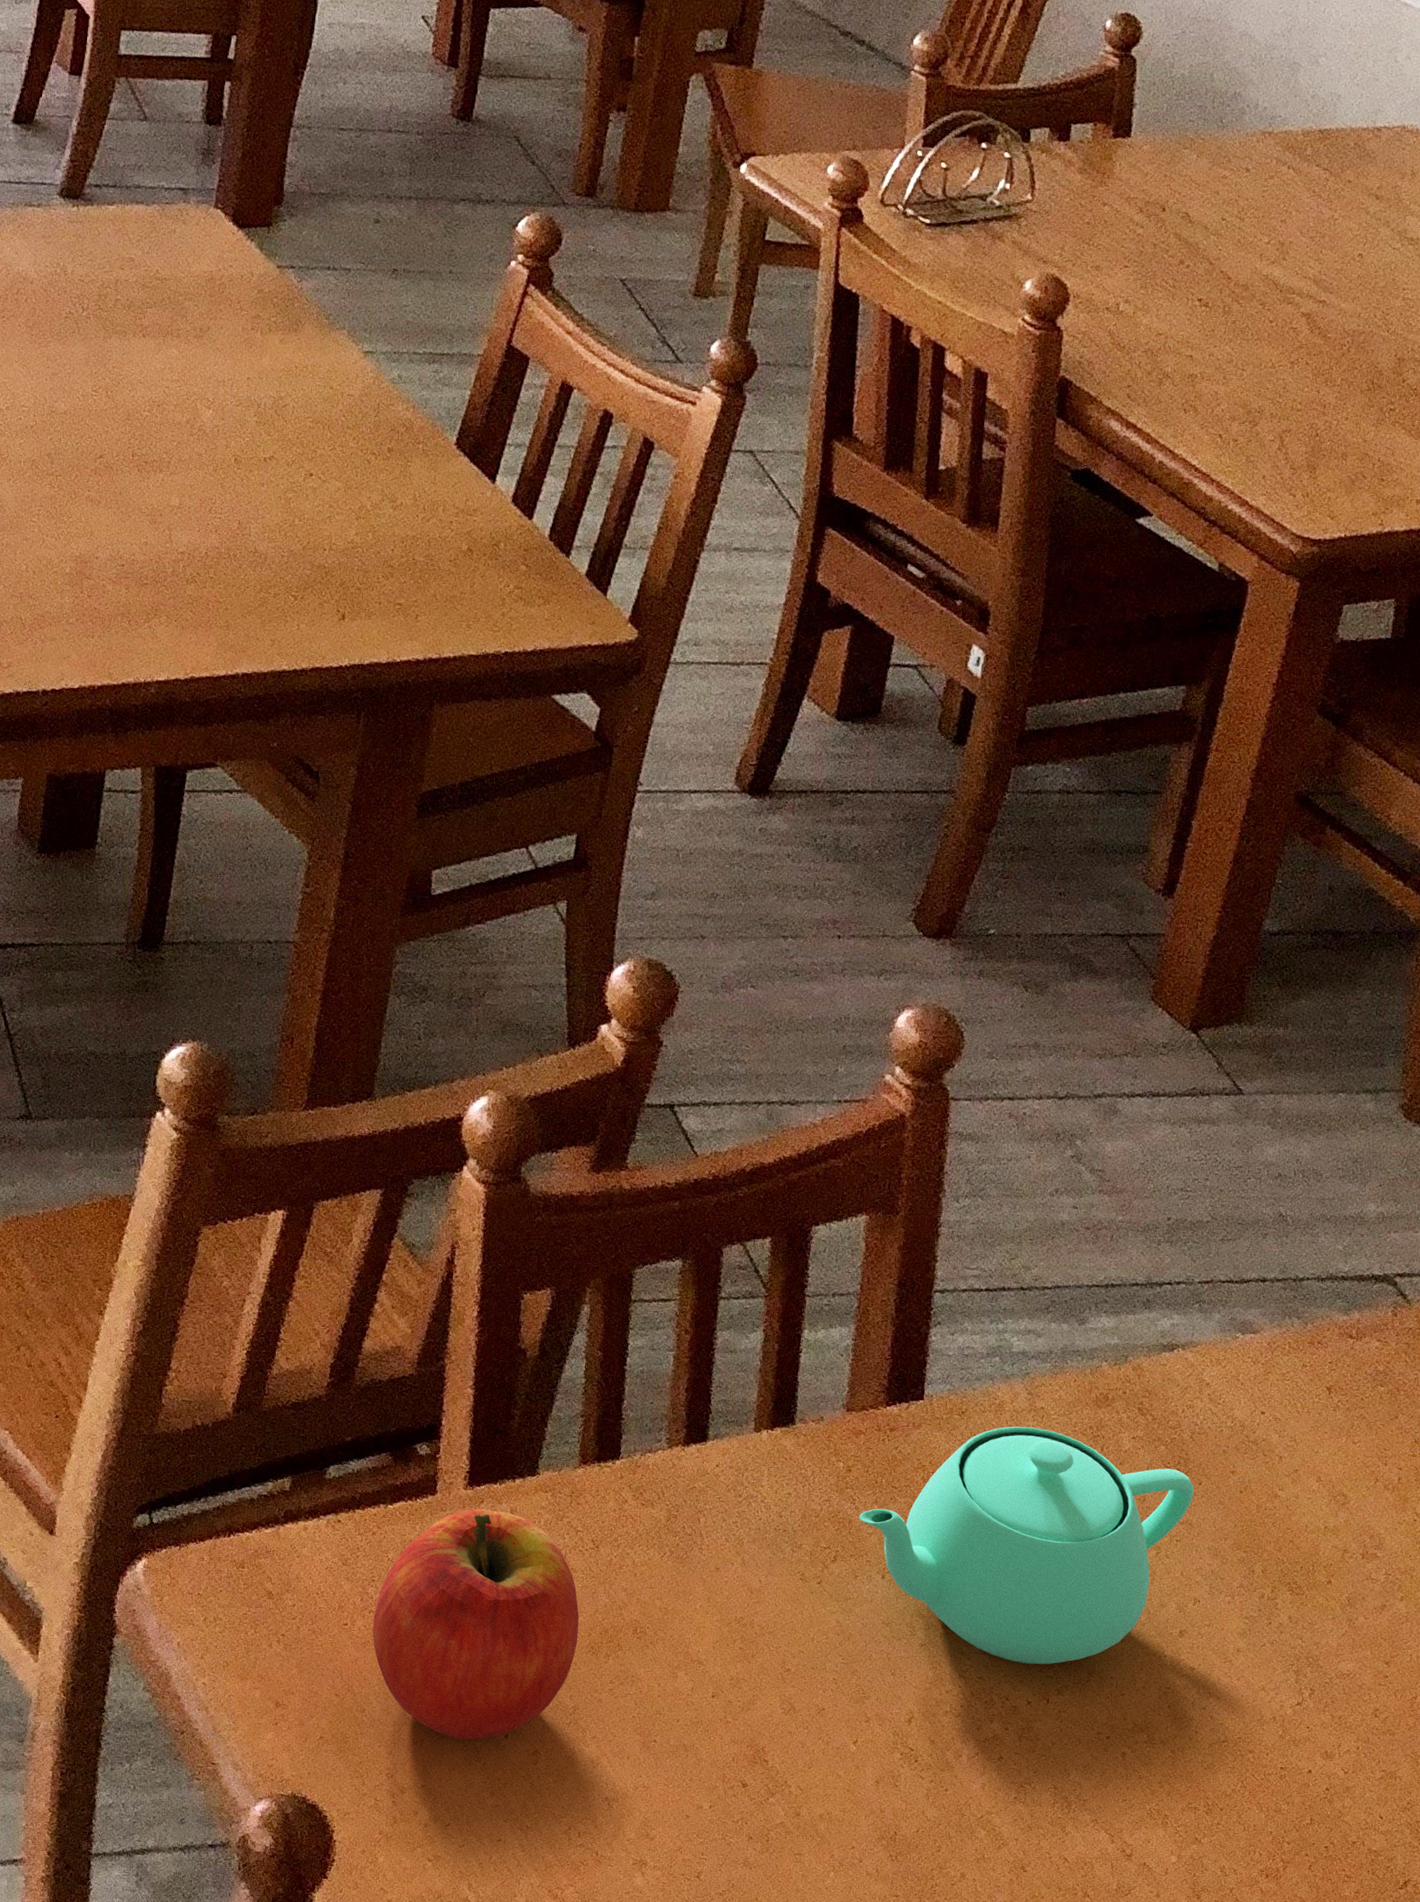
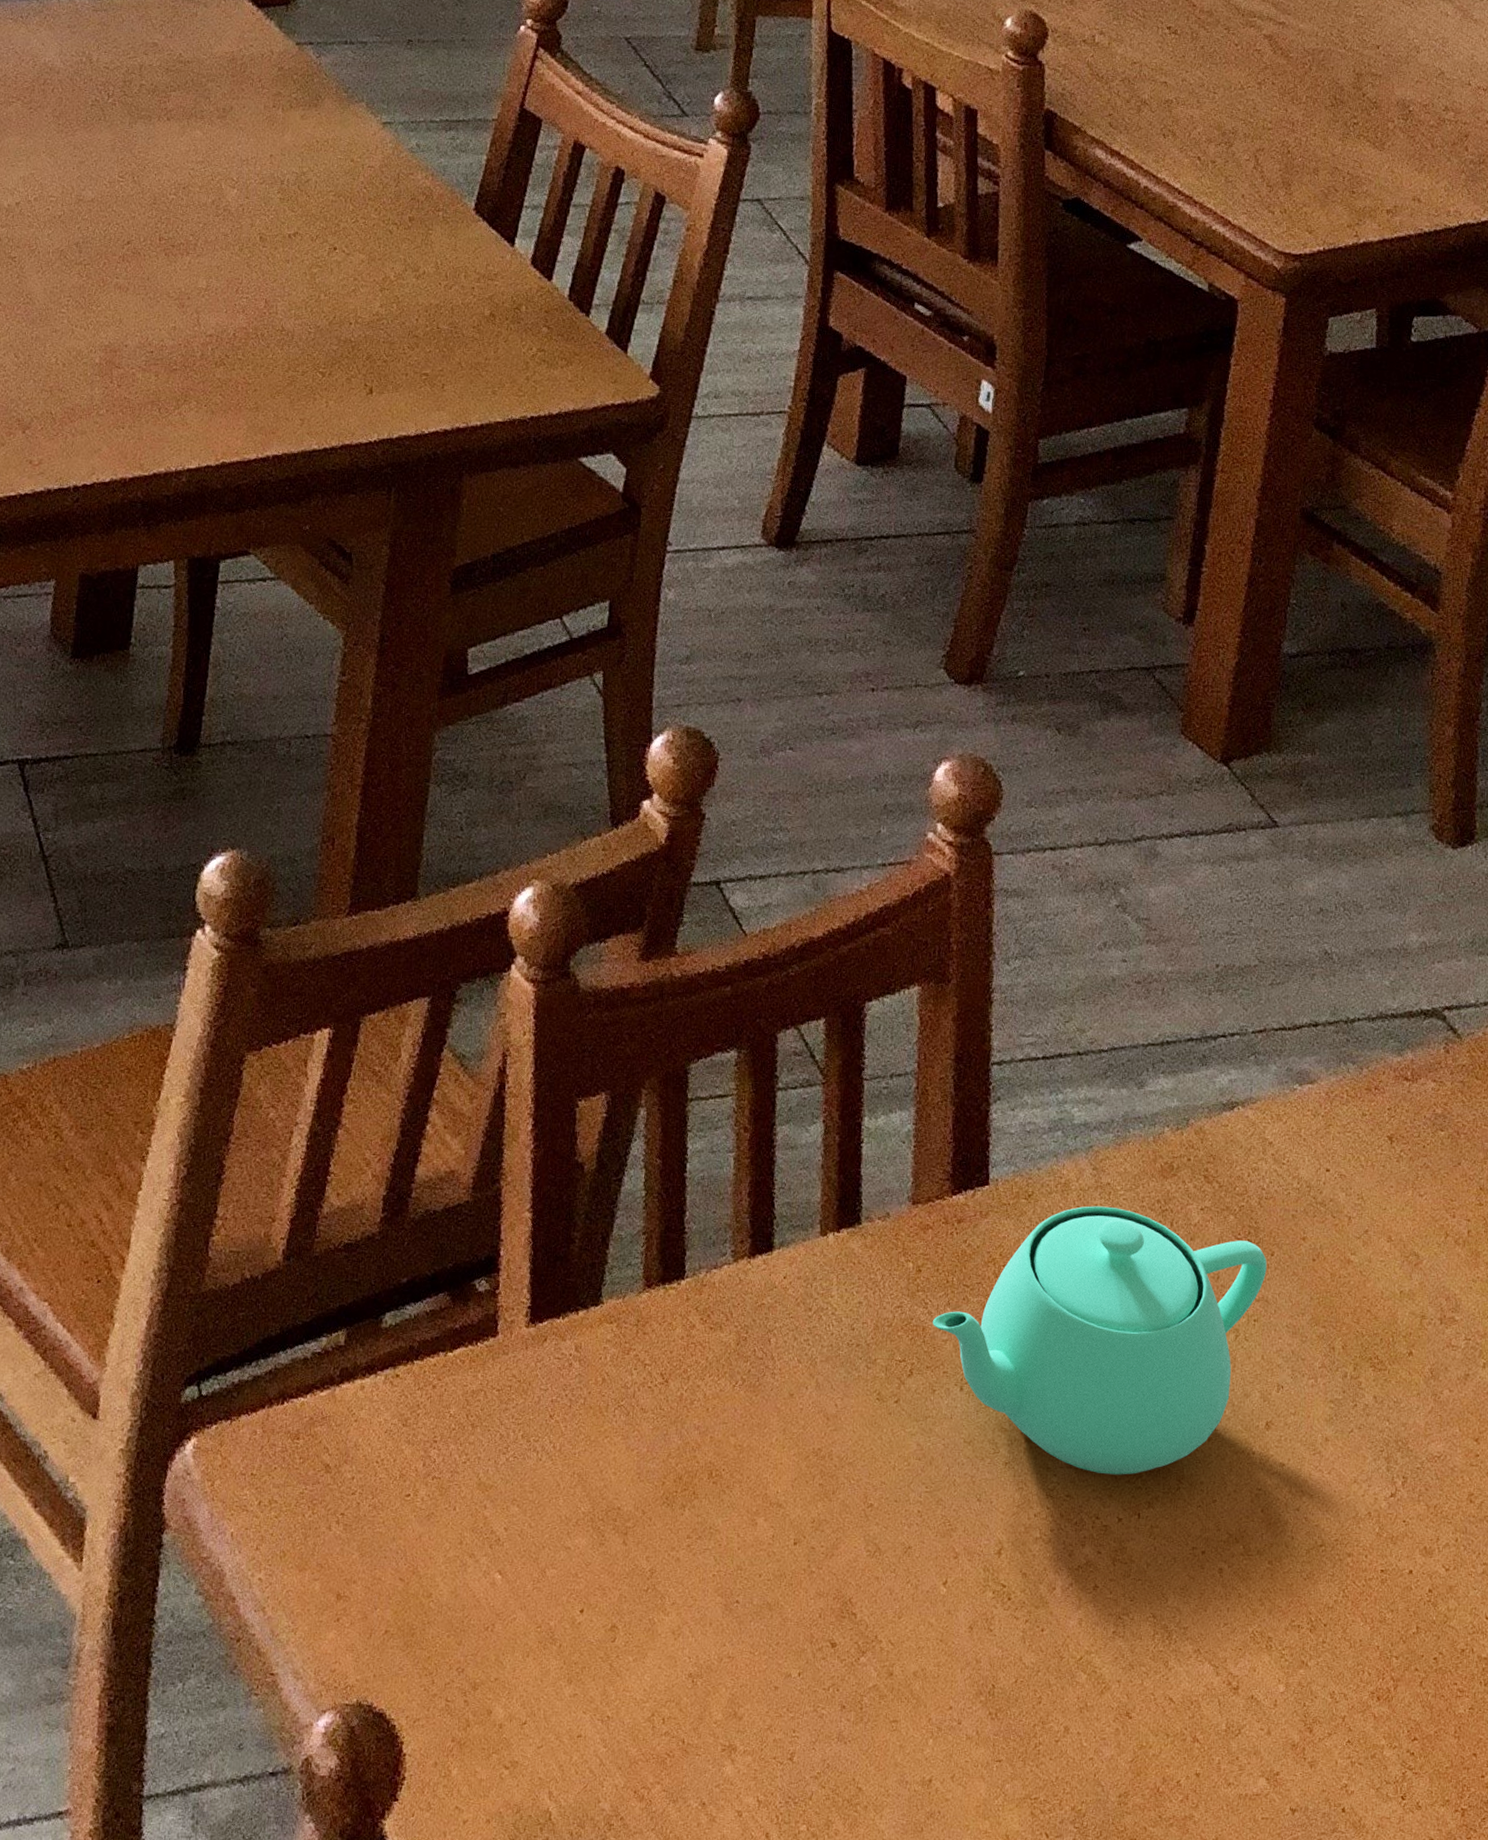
apple: present [372,1508,580,1740] -> none [436,1348,652,1620]

